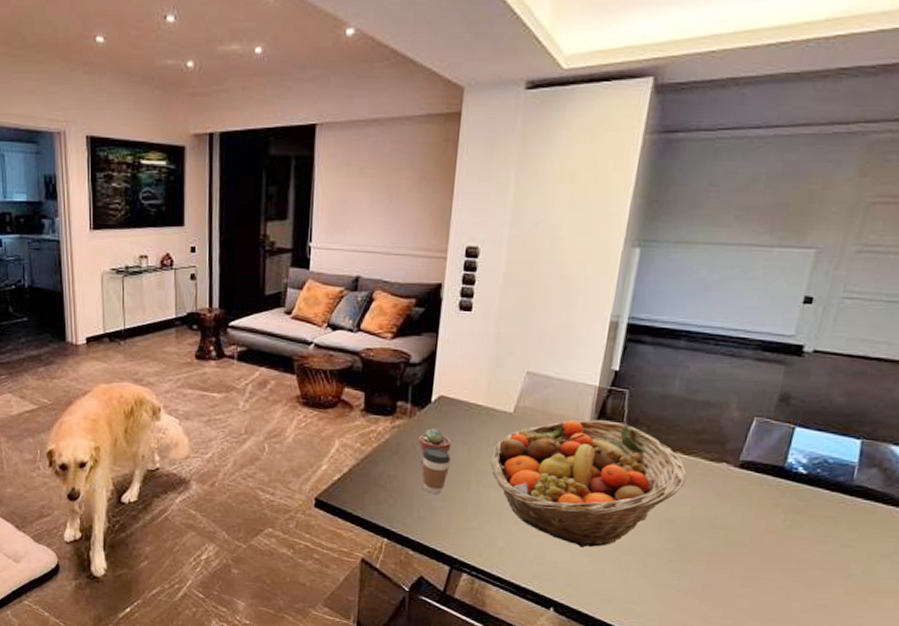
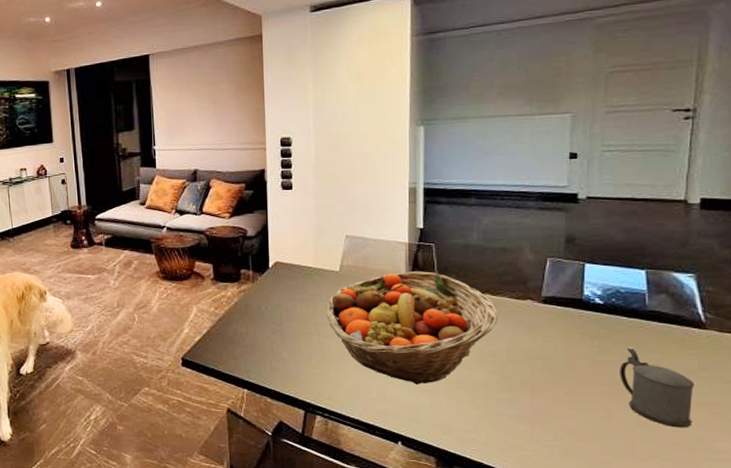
potted succulent: present [419,428,451,464] -> none [263,290,290,321]
coffee cup: present [422,447,450,494] -> none [267,306,292,346]
beer stein: none [807,525,887,615] -> present [620,348,694,428]

